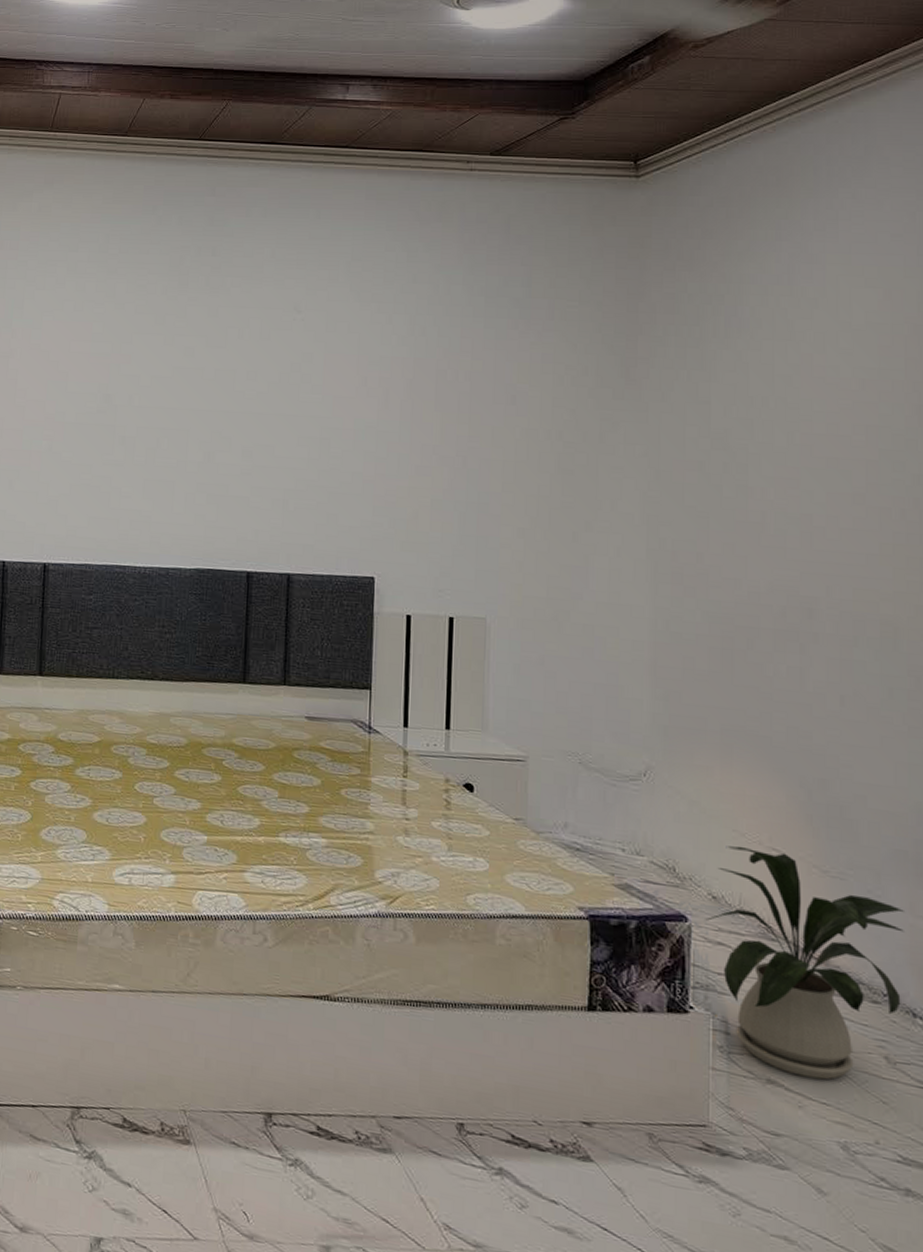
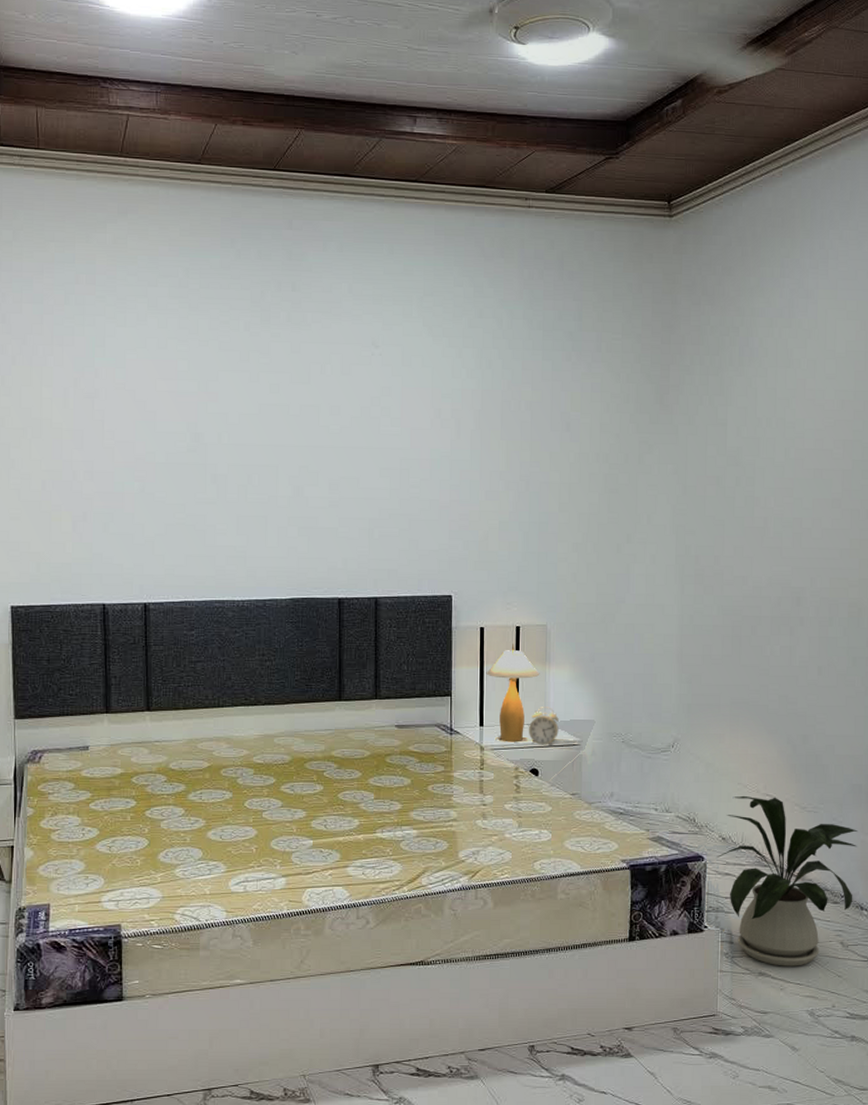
table lamp: none [412,637,477,750] -> present [486,644,540,742]
alarm clock: none [461,711,500,760] -> present [528,707,559,747]

